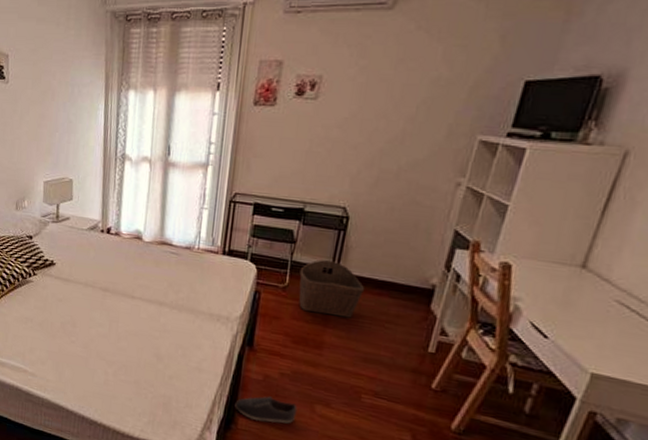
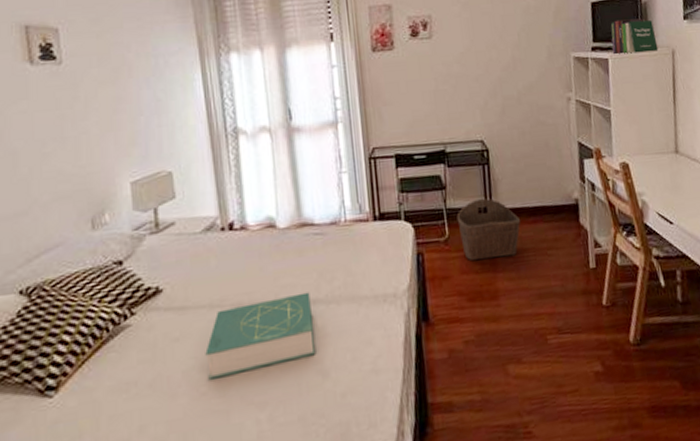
book: none [77,289,159,342] -> present [205,292,316,380]
shoe: present [235,396,298,424] -> none [425,373,492,412]
books: none [534,105,609,150] -> present [610,18,659,55]

